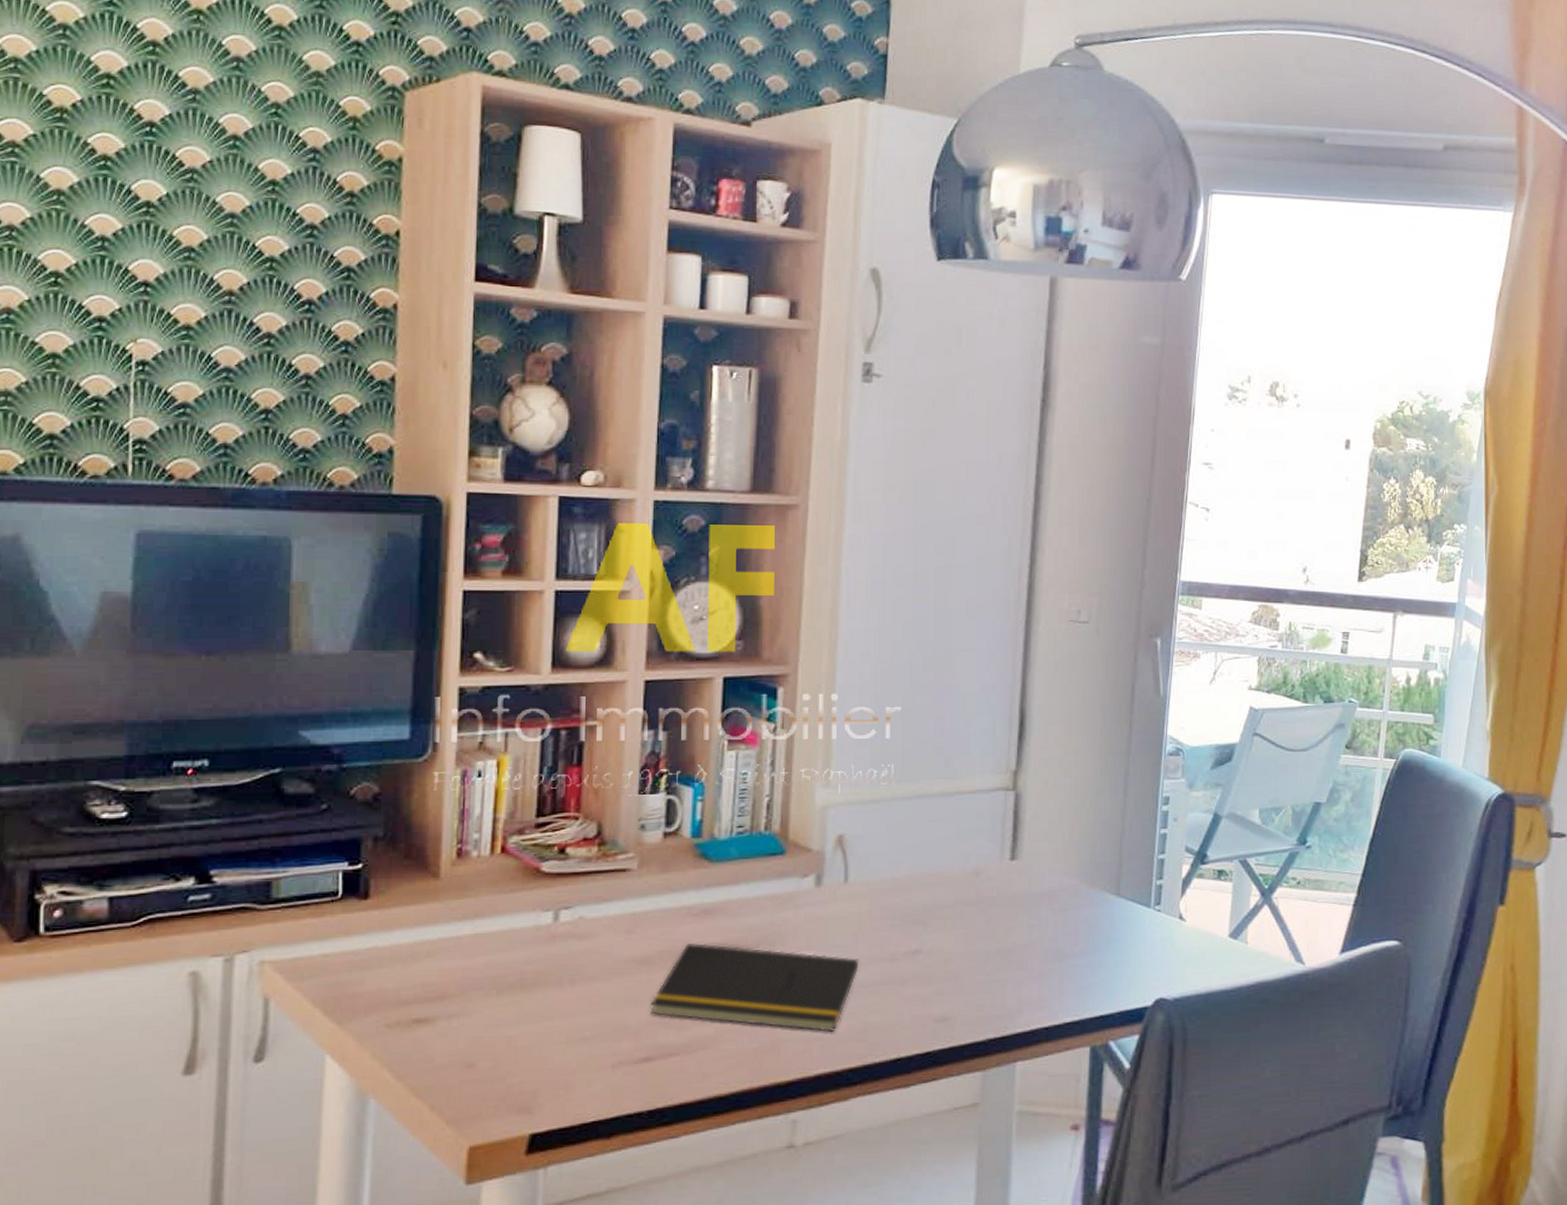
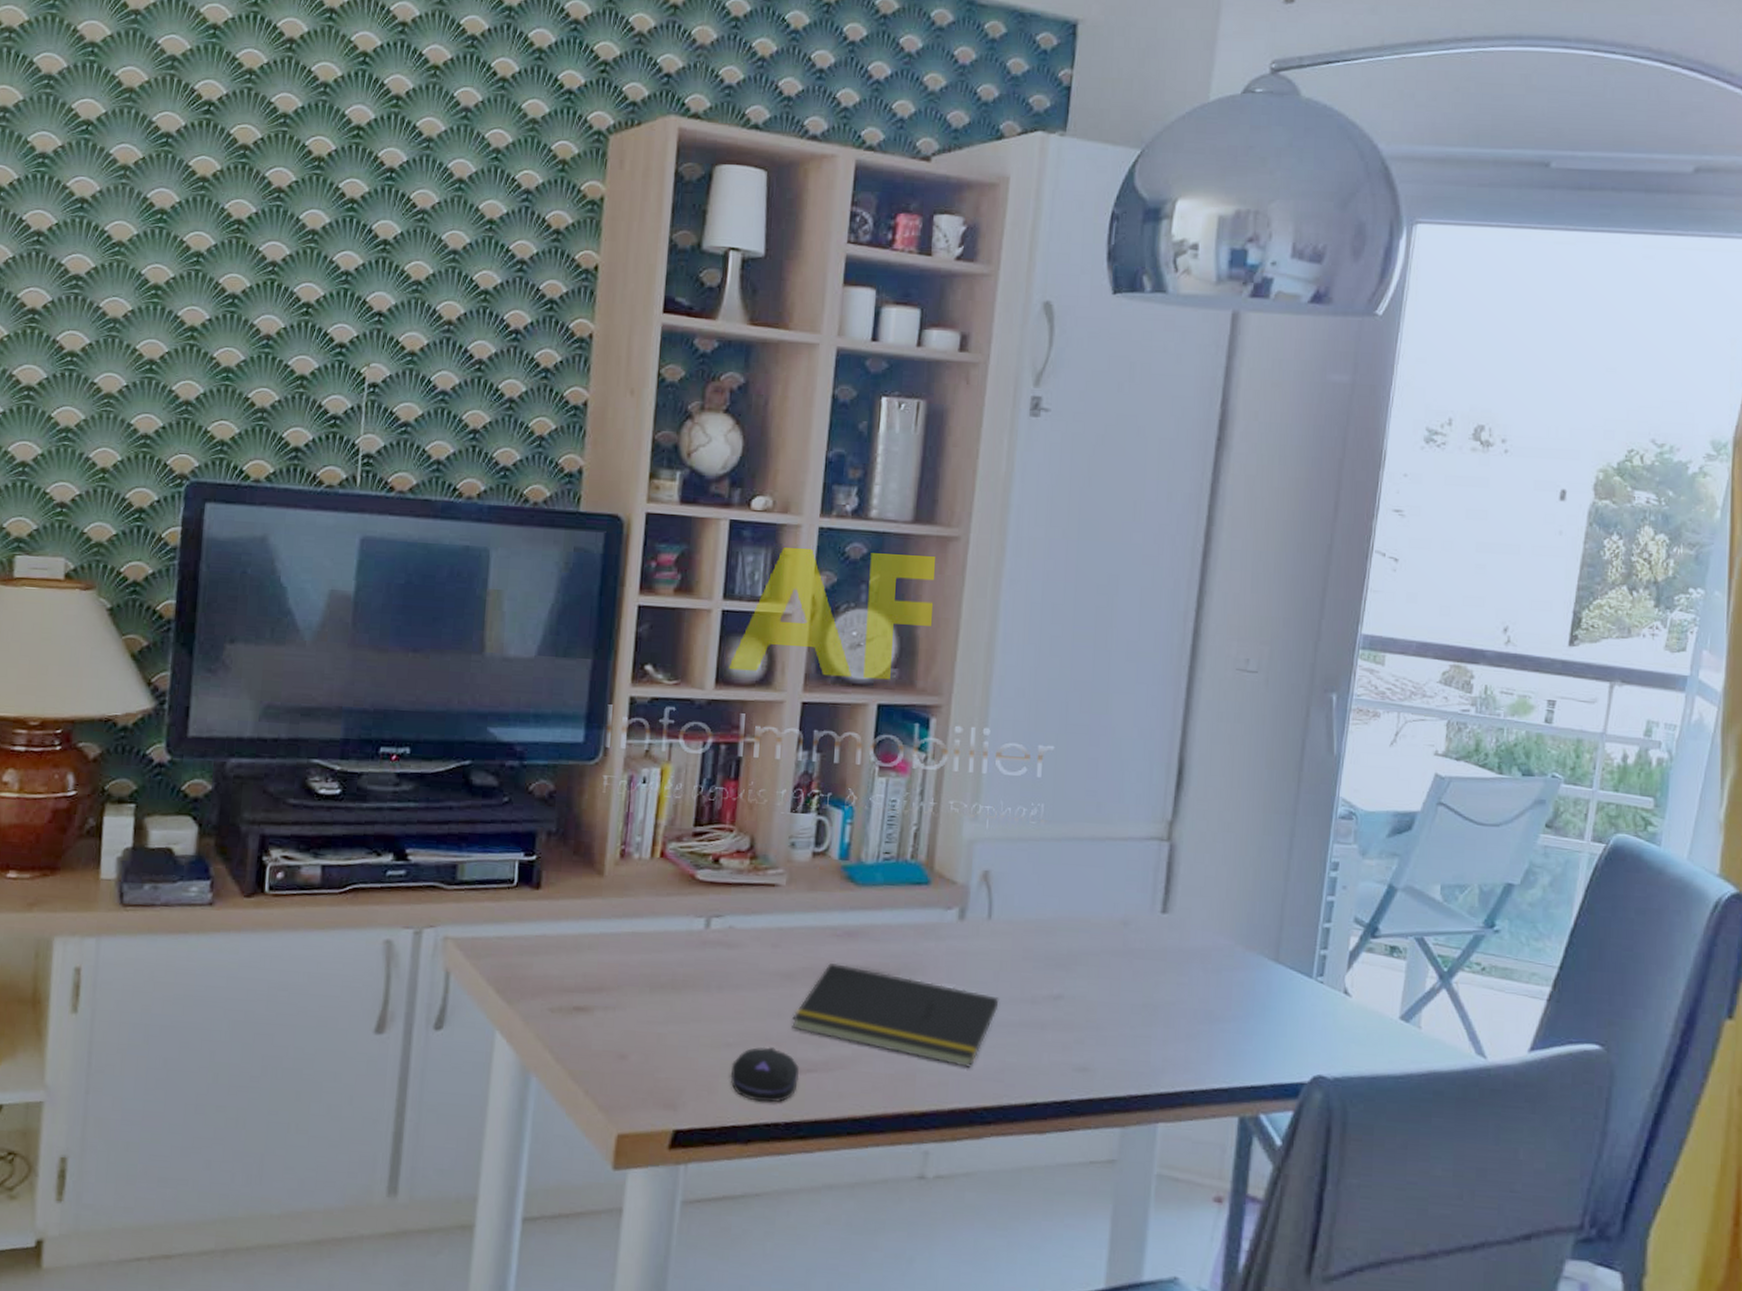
computer mouse: none [589,1036,660,1093] -> present [731,1046,799,1103]

